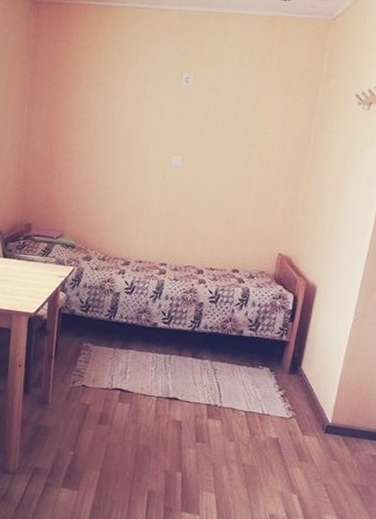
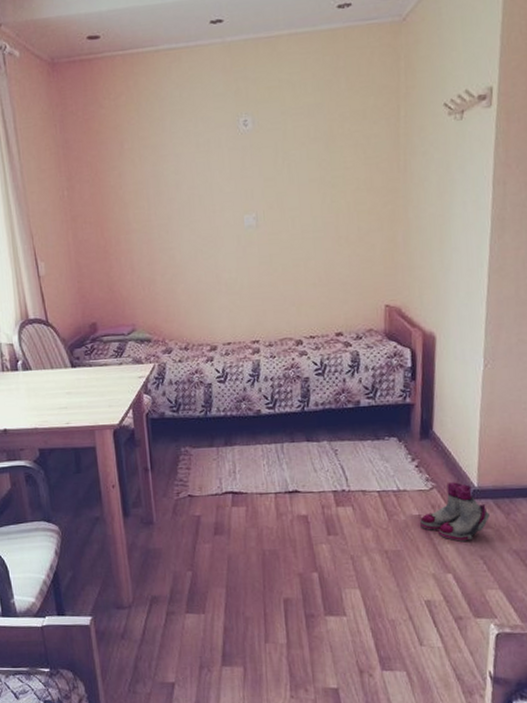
boots: none [277,415,338,469] -> present [420,482,490,542]

